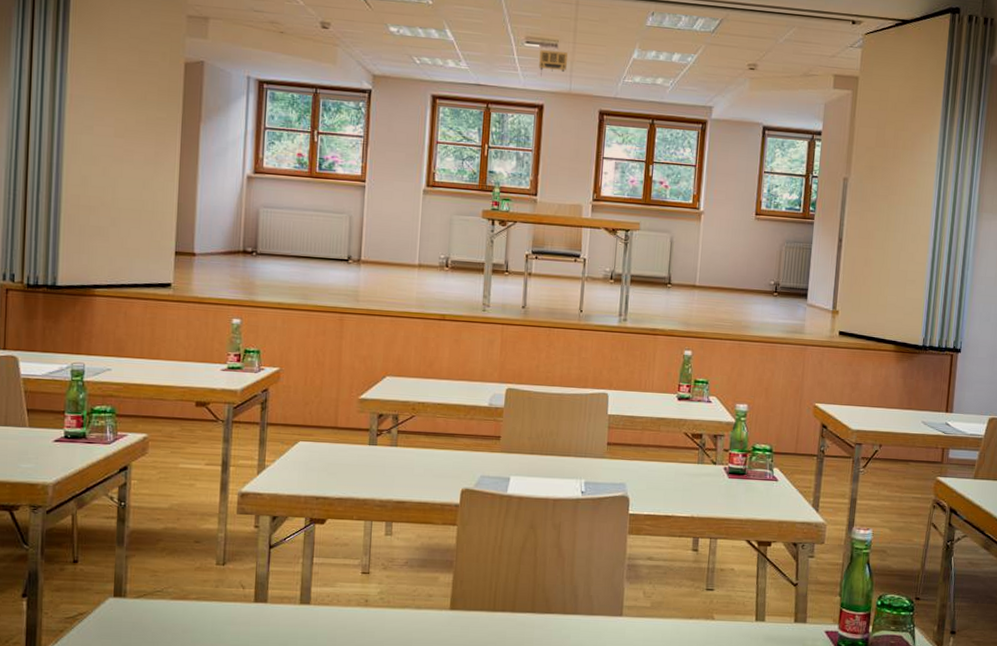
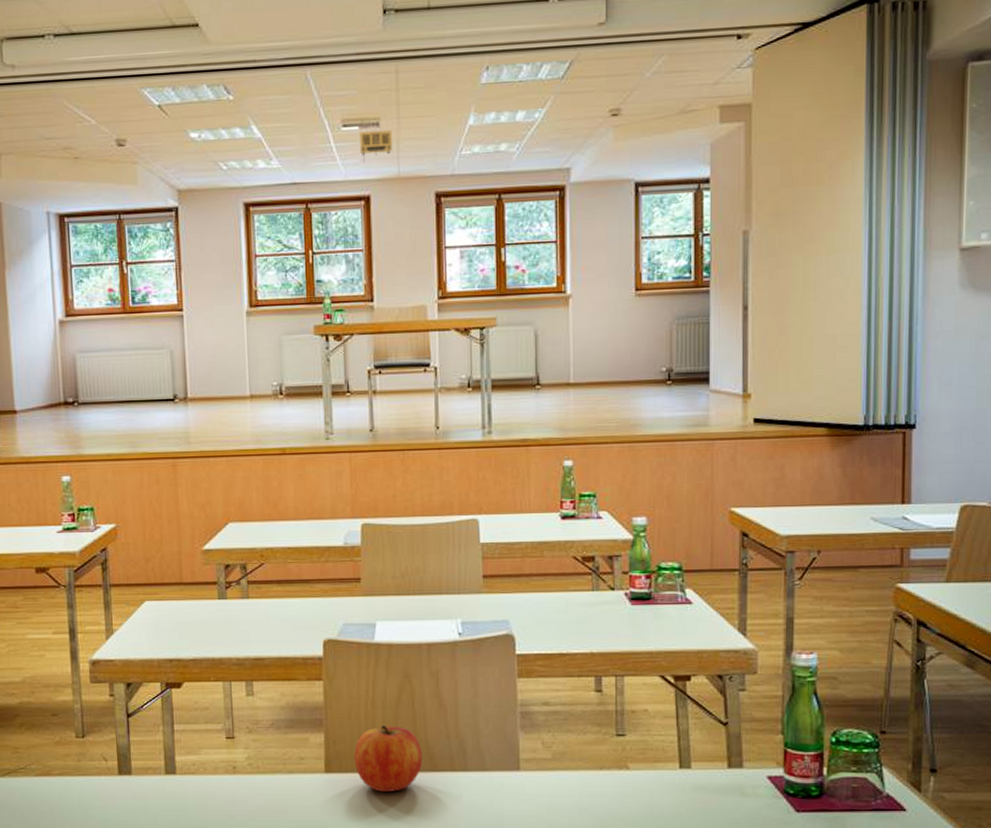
apple: none [477,570,539,630] -> present [354,726,423,792]

